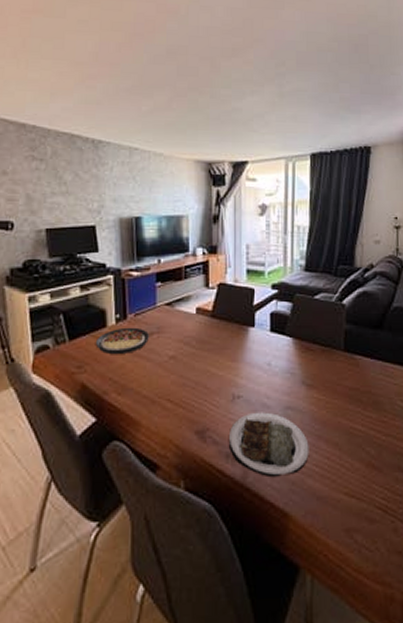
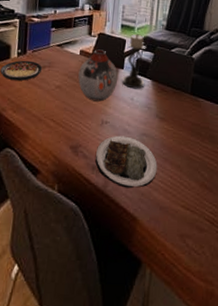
vase: none [197,304,249,372] -> present [78,49,118,102]
candle holder: none [255,279,284,351] -> present [122,34,146,89]

